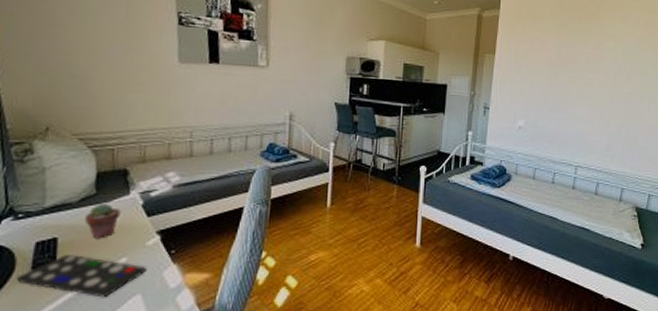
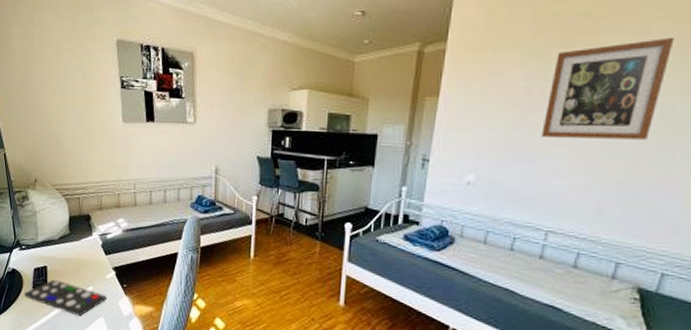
potted succulent: present [85,203,121,239] -> none [64,241,87,270]
wall art: none [569,22,644,95] -> present [541,38,675,140]

